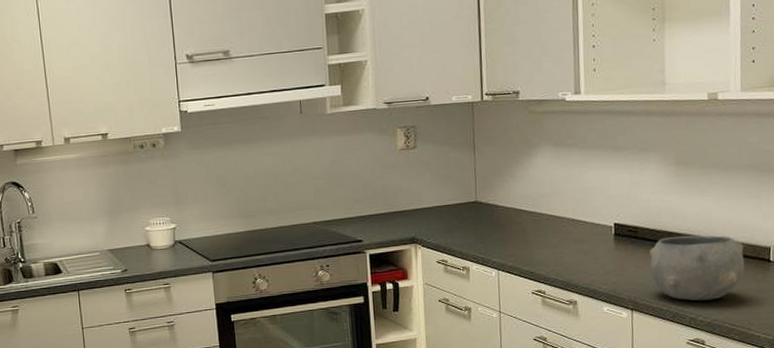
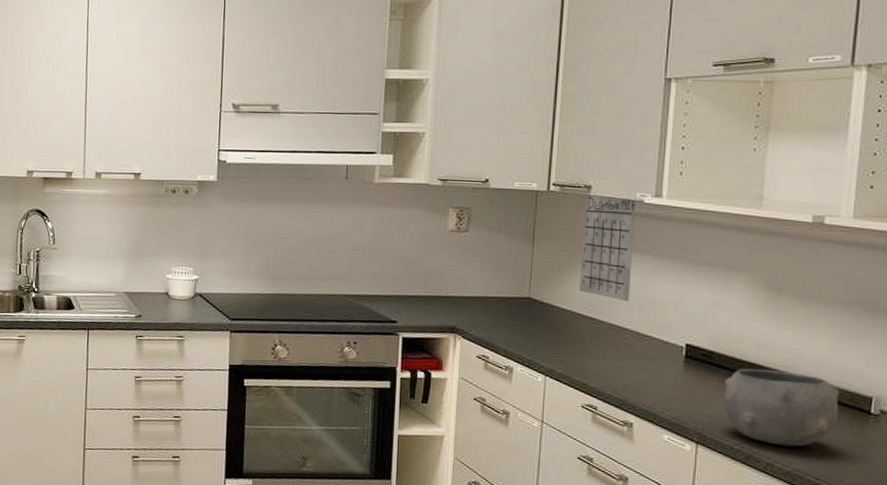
calendar: none [514,97,563,193] -> present [579,194,637,302]

